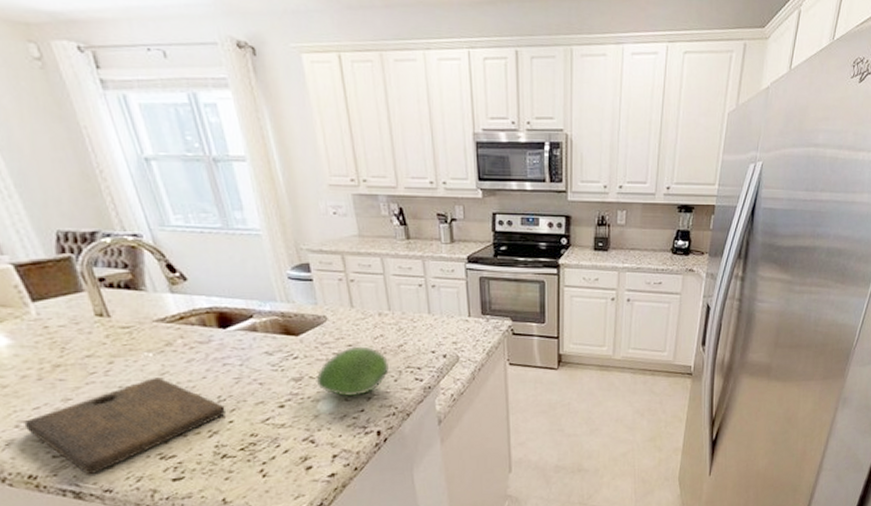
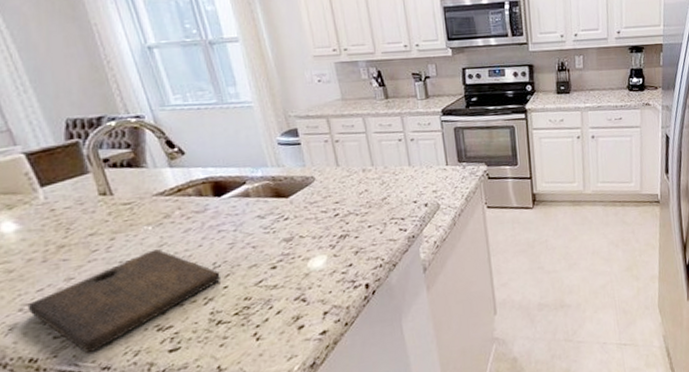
fruit: present [316,346,390,397] -> none [306,201,375,253]

